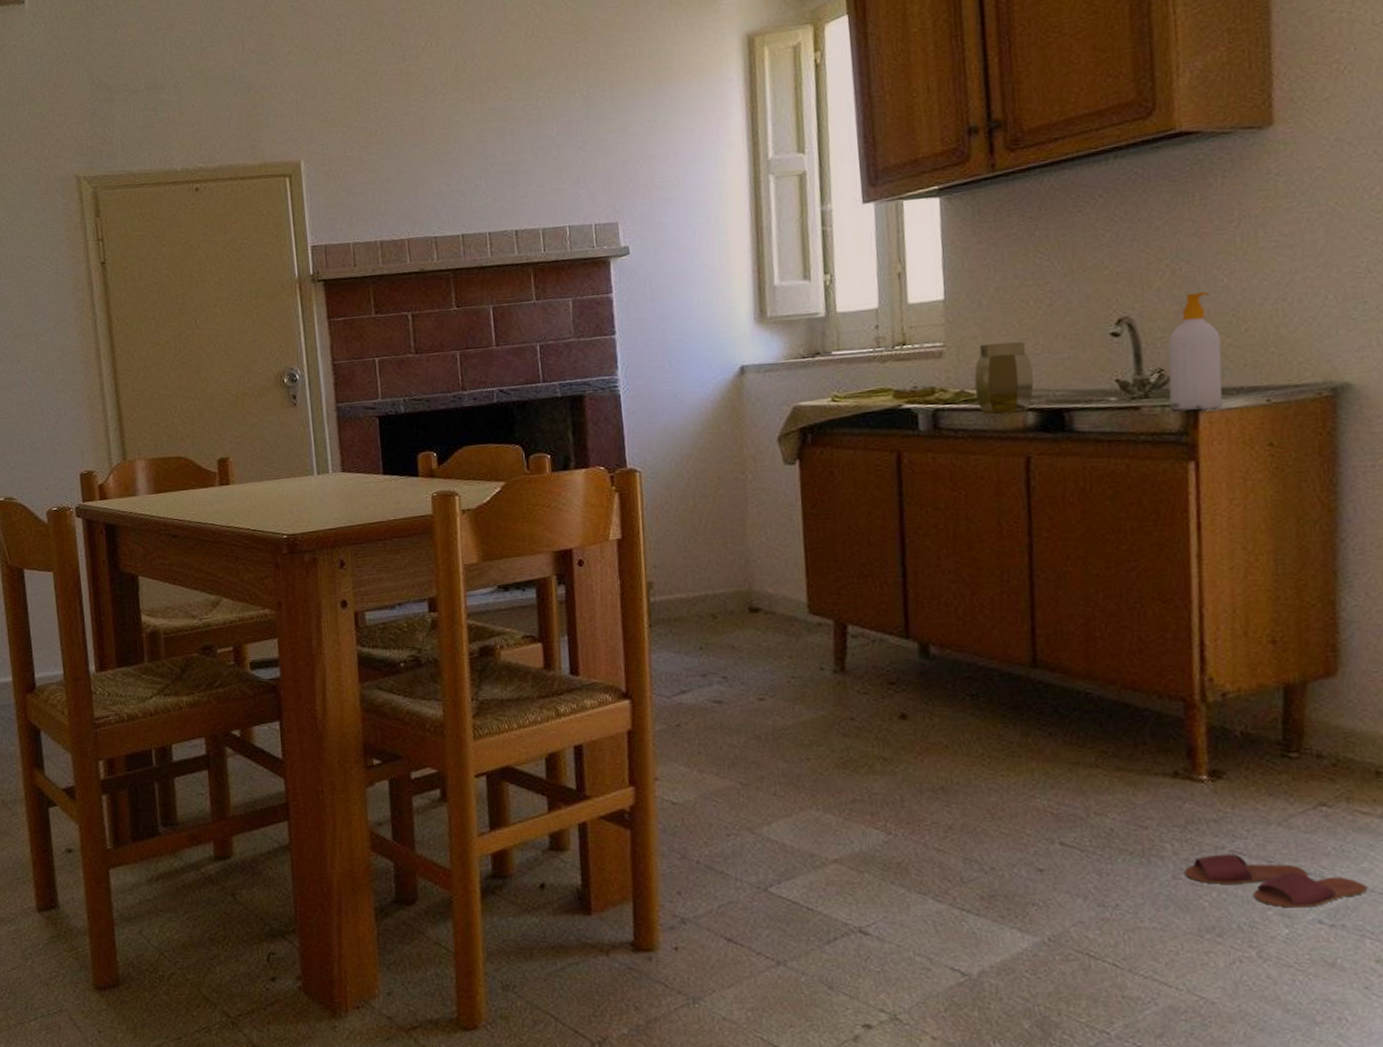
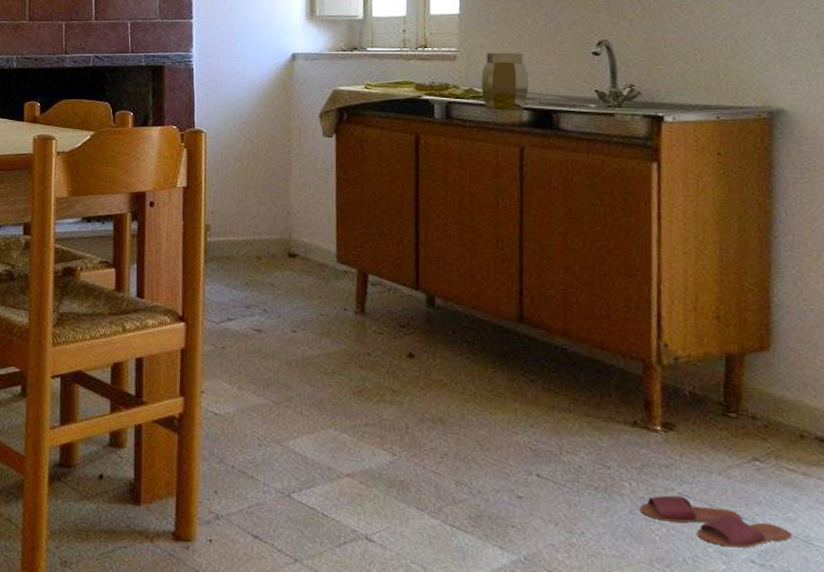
soap bottle: present [1168,291,1223,411] -> none [637,25,681,121]

